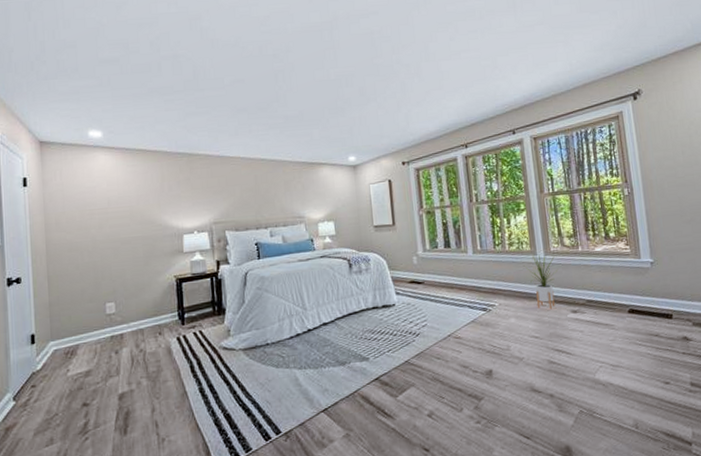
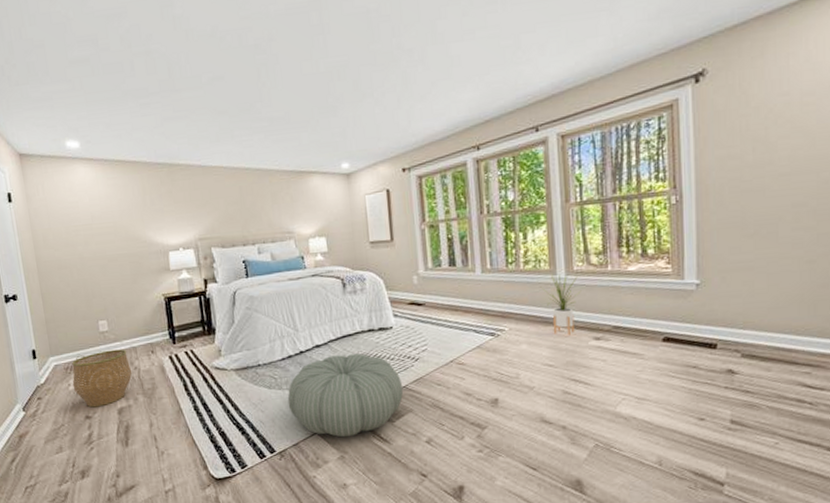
basket: none [71,331,137,394] -> present [71,349,133,408]
pouf: none [294,330,406,415] -> present [287,353,404,438]

